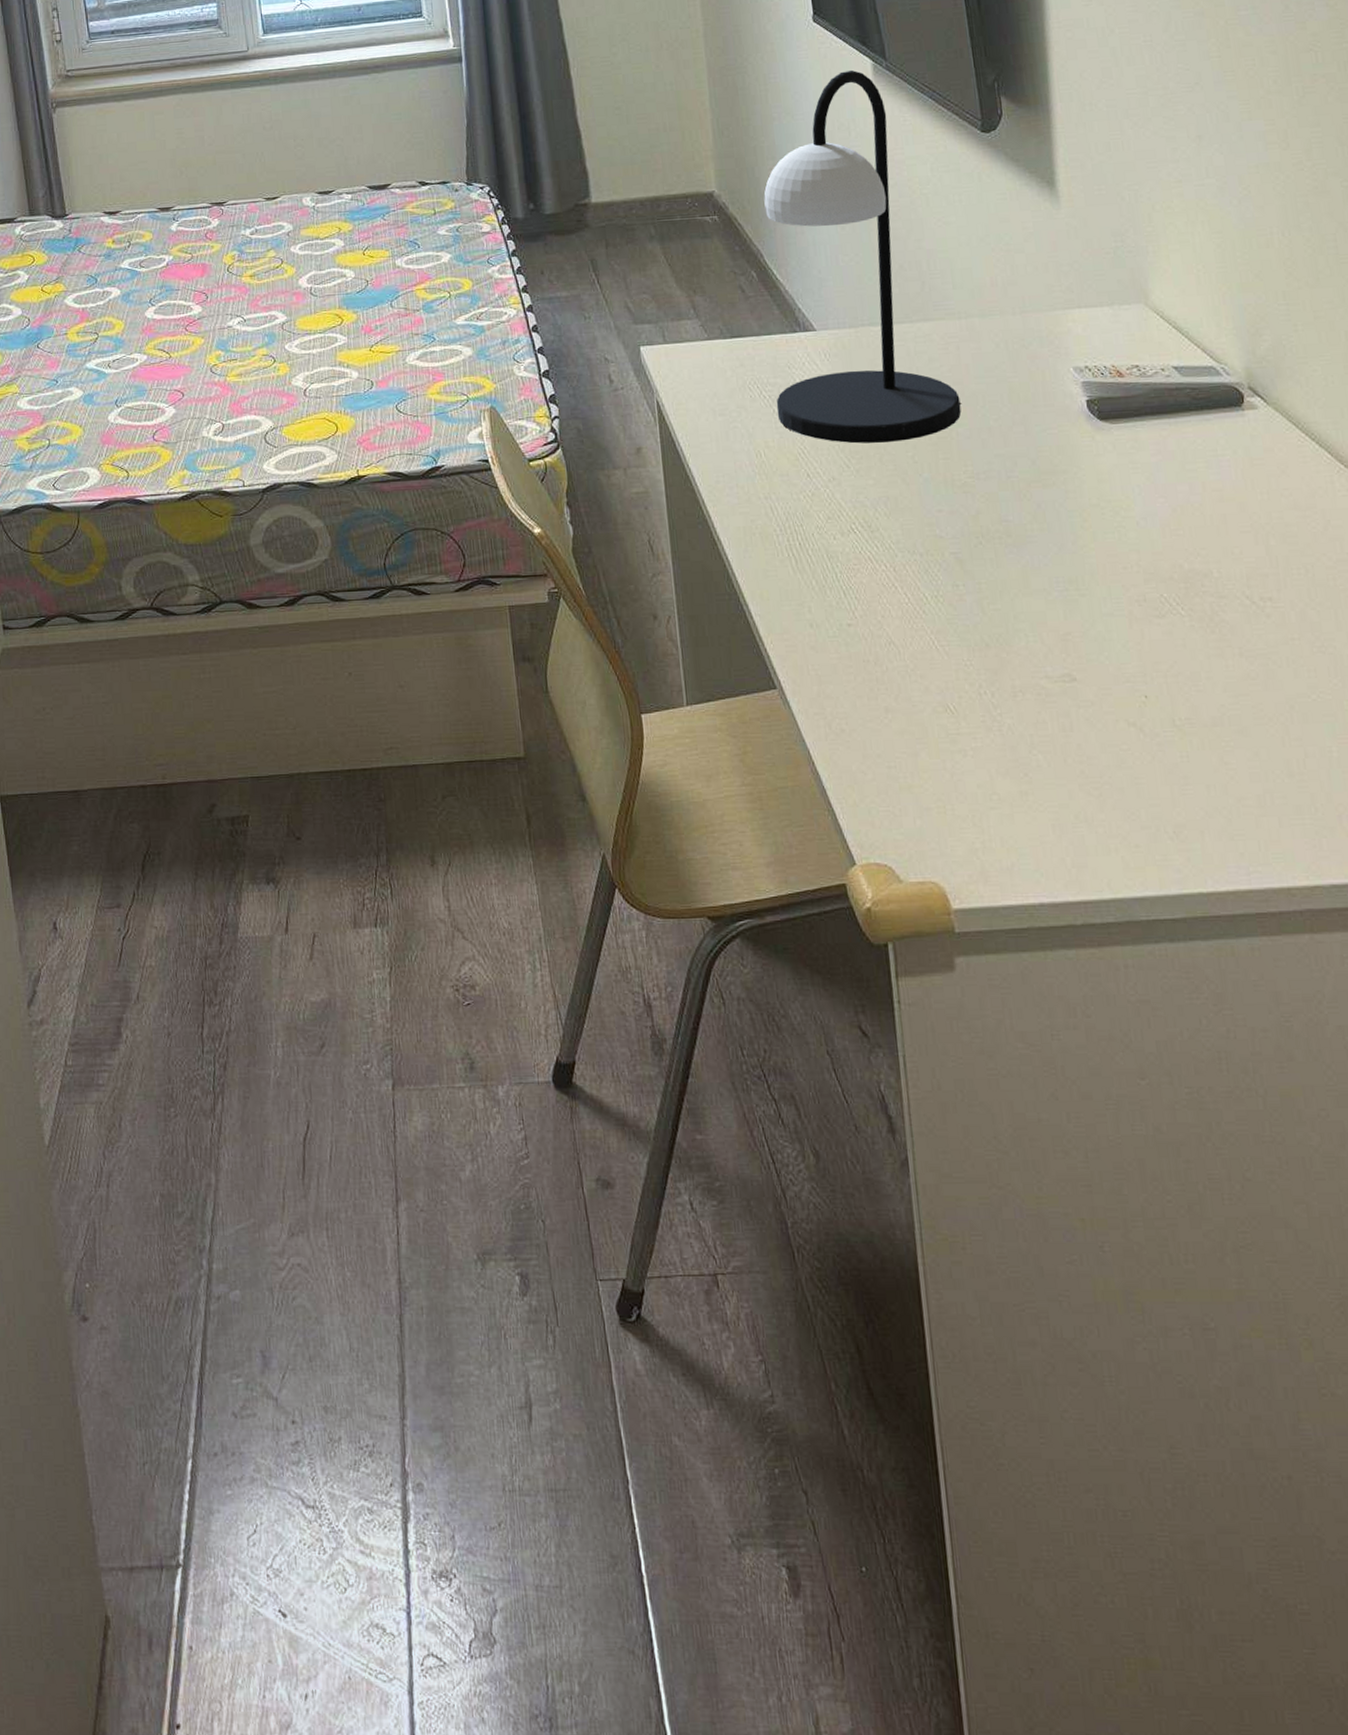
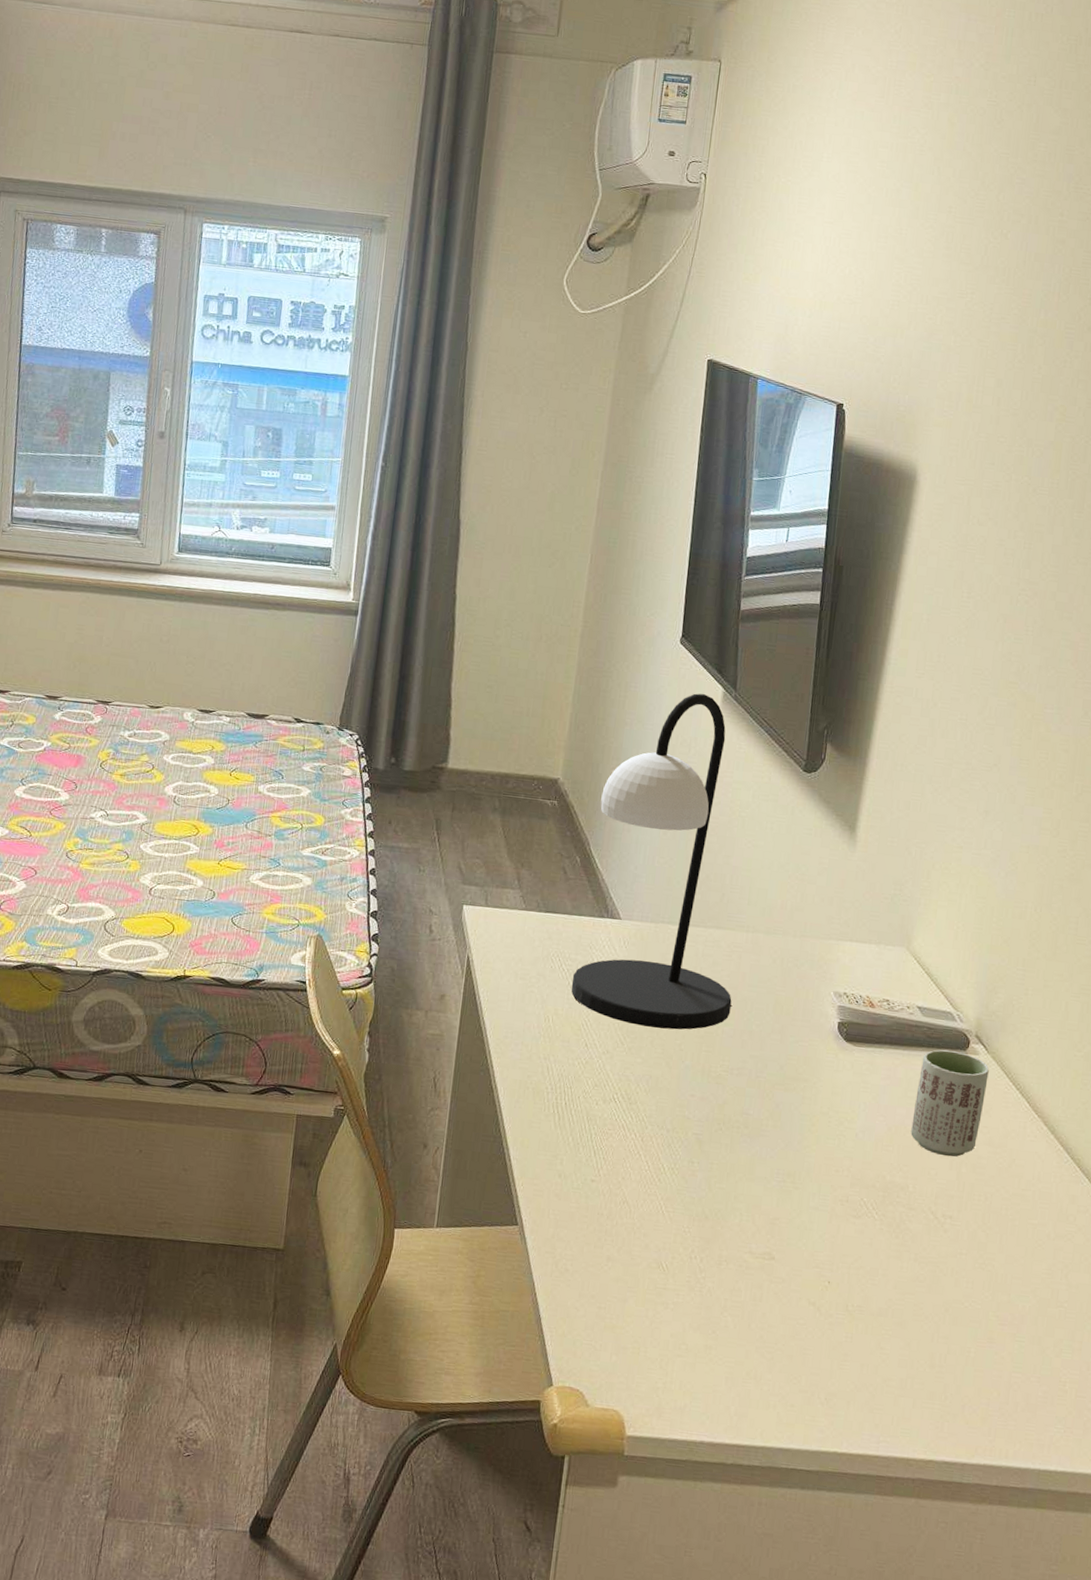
cup: none [1193,409,1280,531] -> present [911,1049,989,1157]

